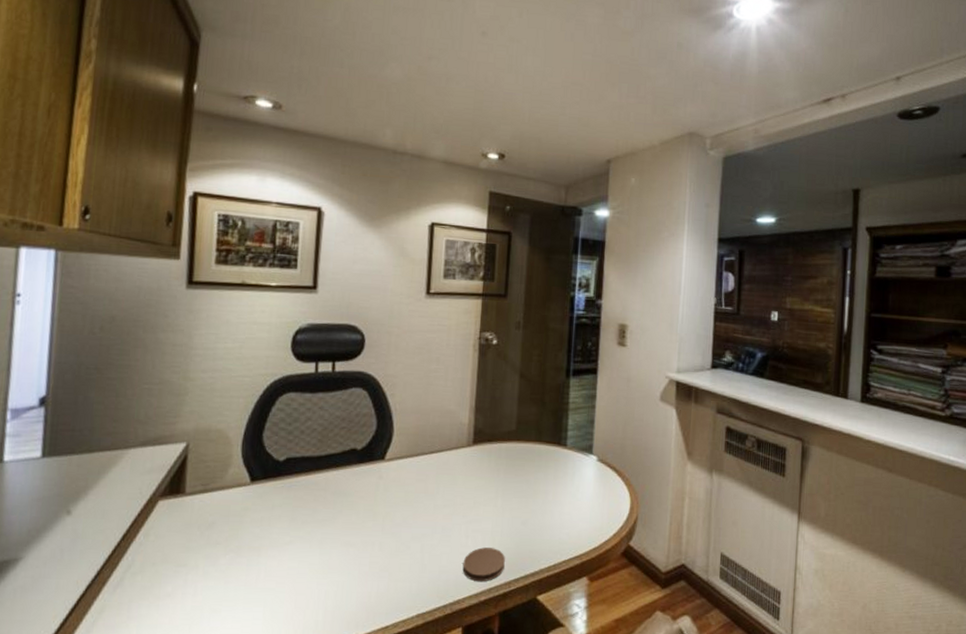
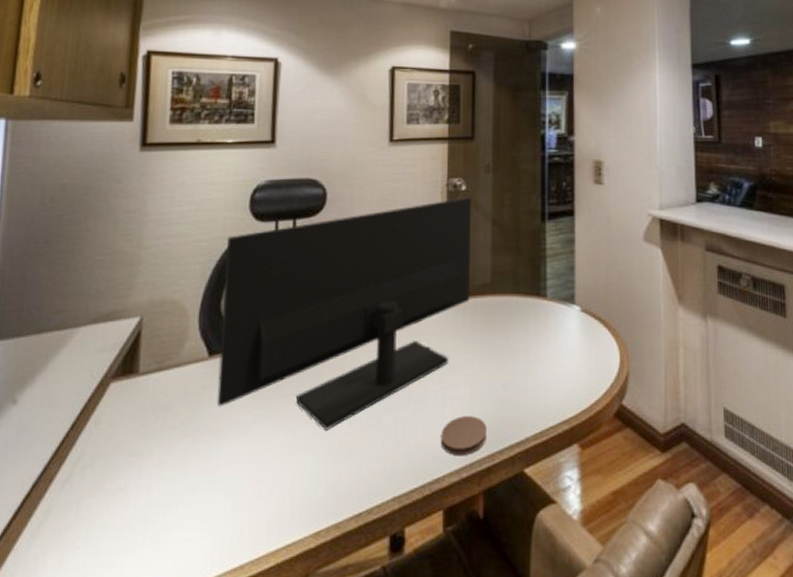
monitor: none [257,350,502,553] -> present [216,197,471,431]

